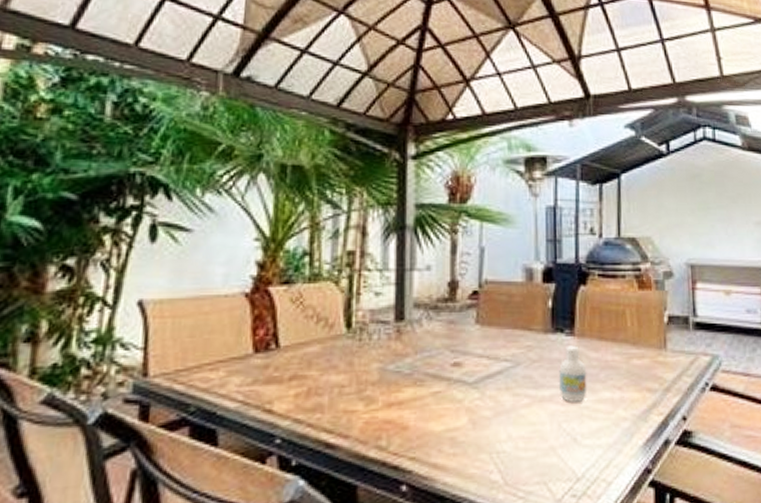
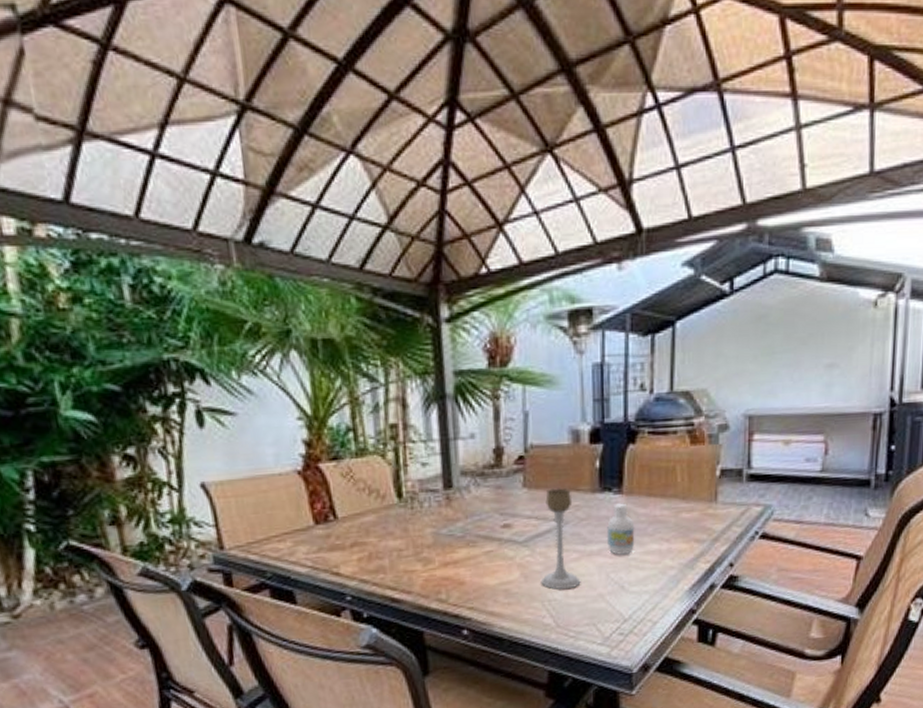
candle holder: none [489,326,532,440] -> present [540,488,581,590]

